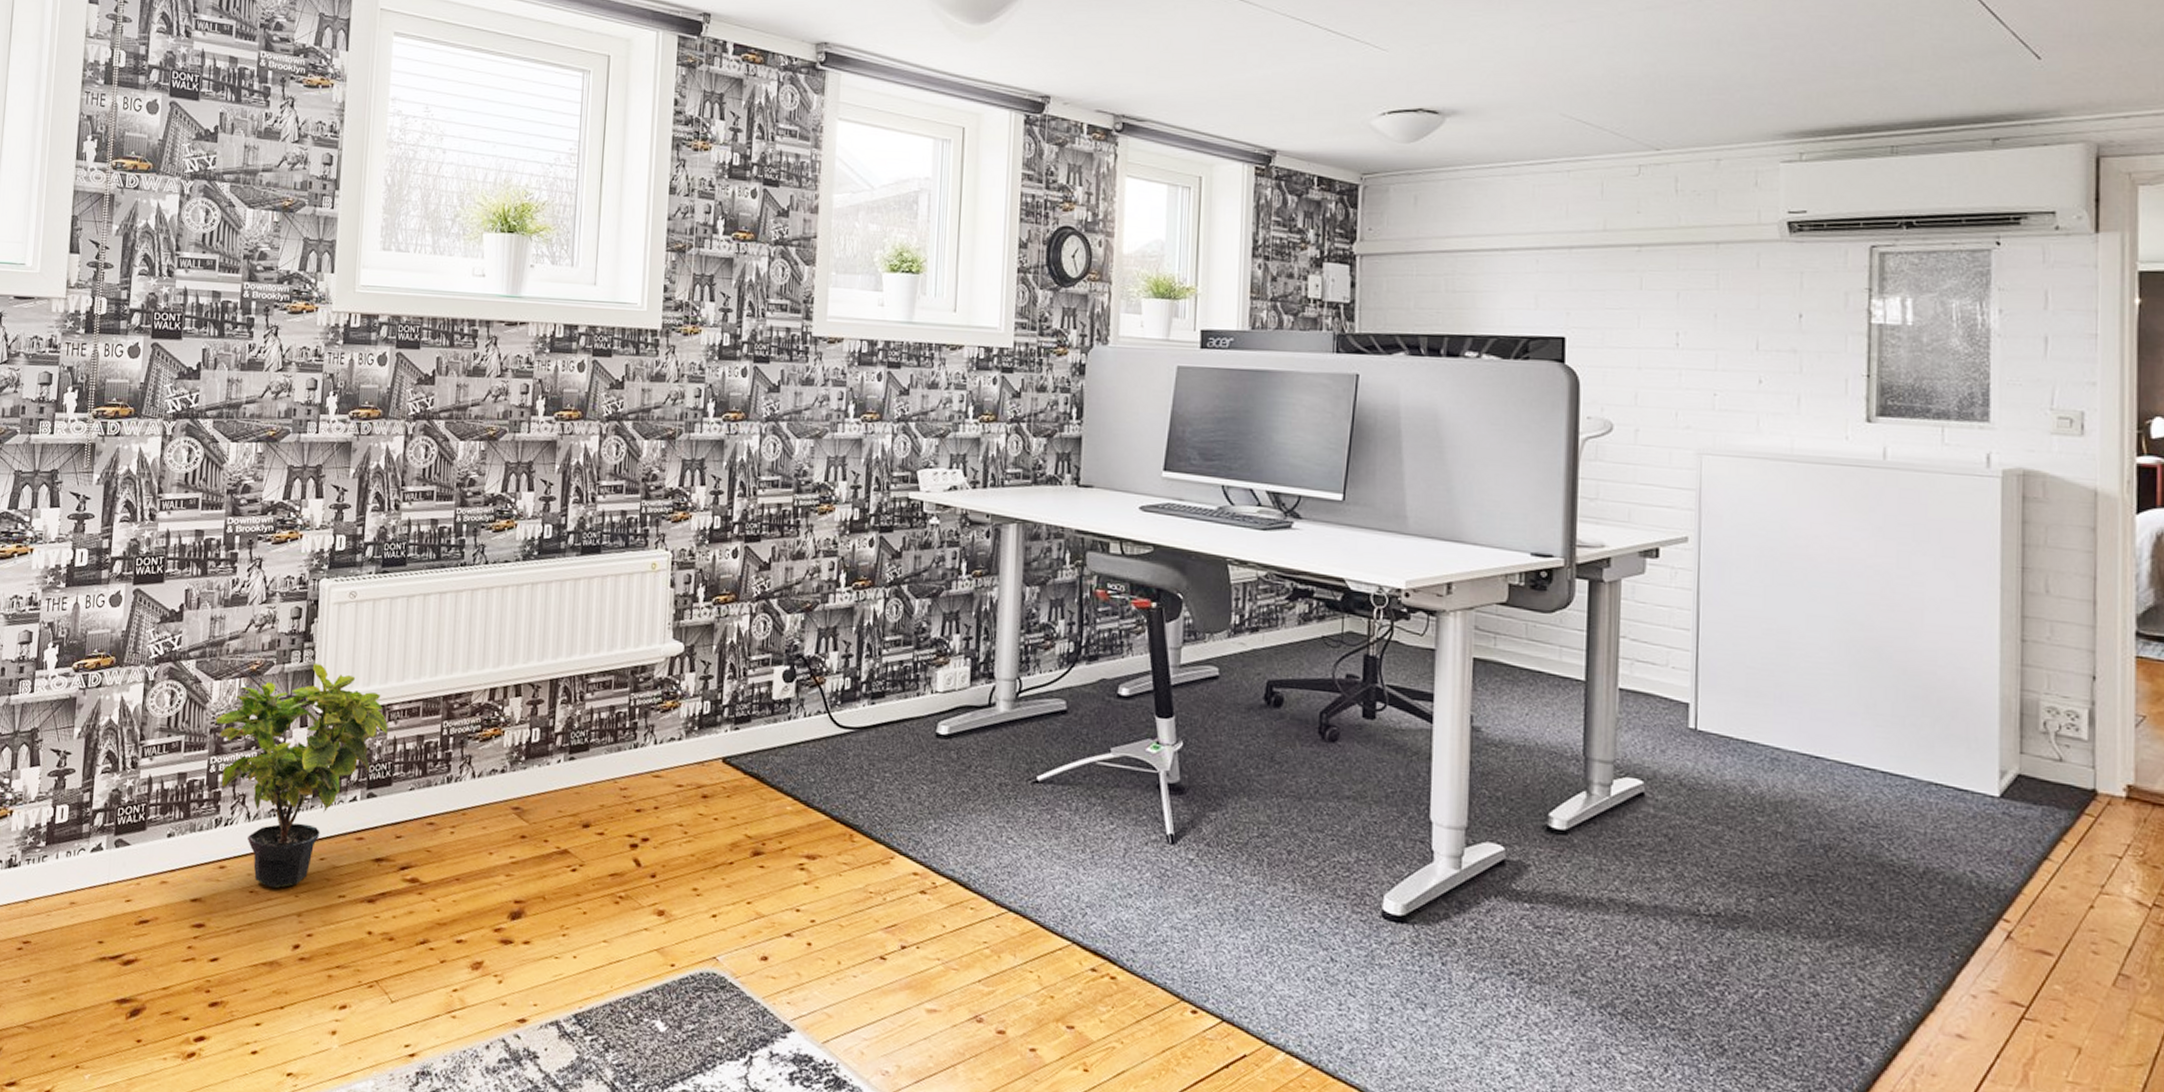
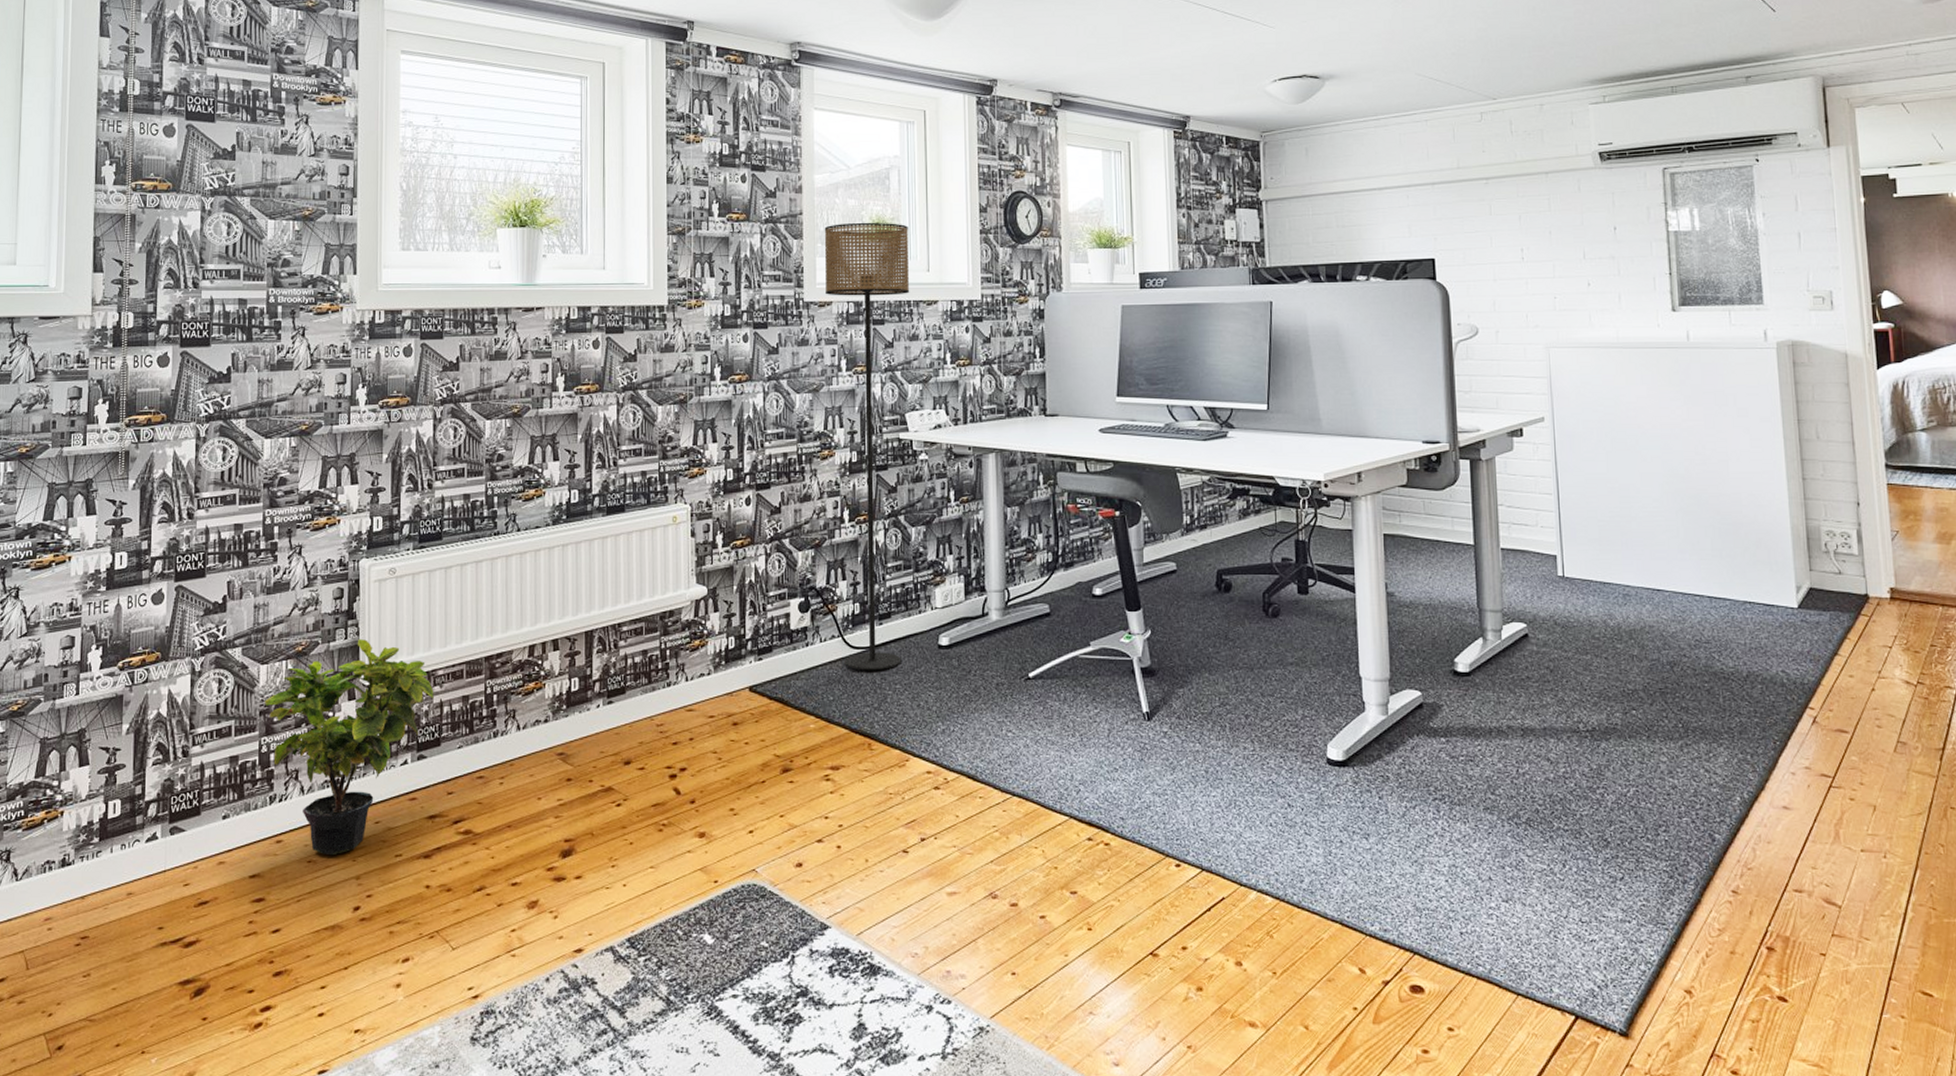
floor lamp: none [829,250,936,755] -> present [824,222,910,671]

